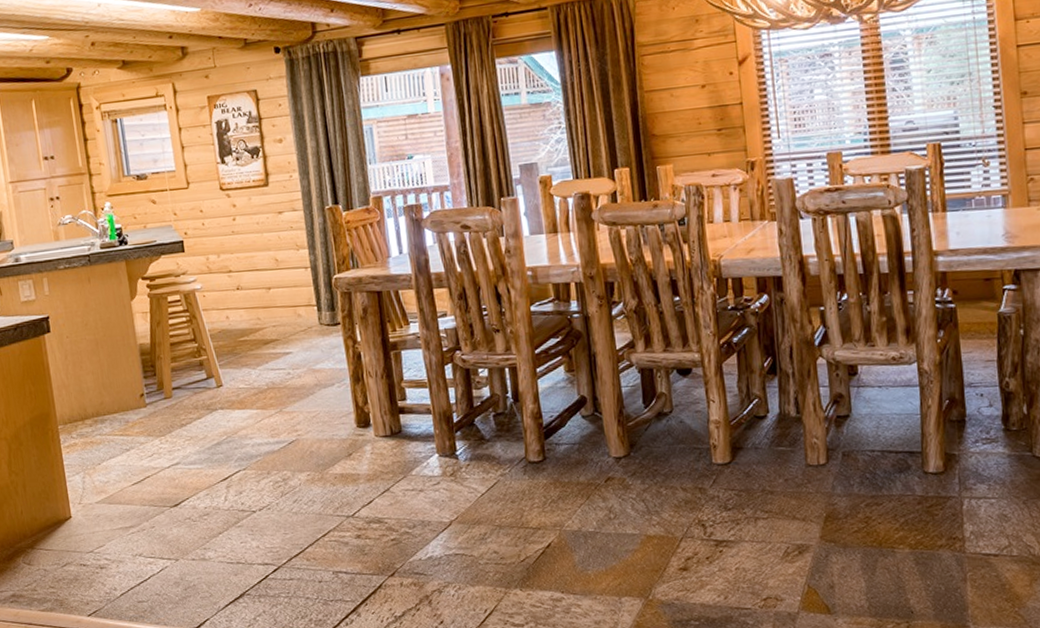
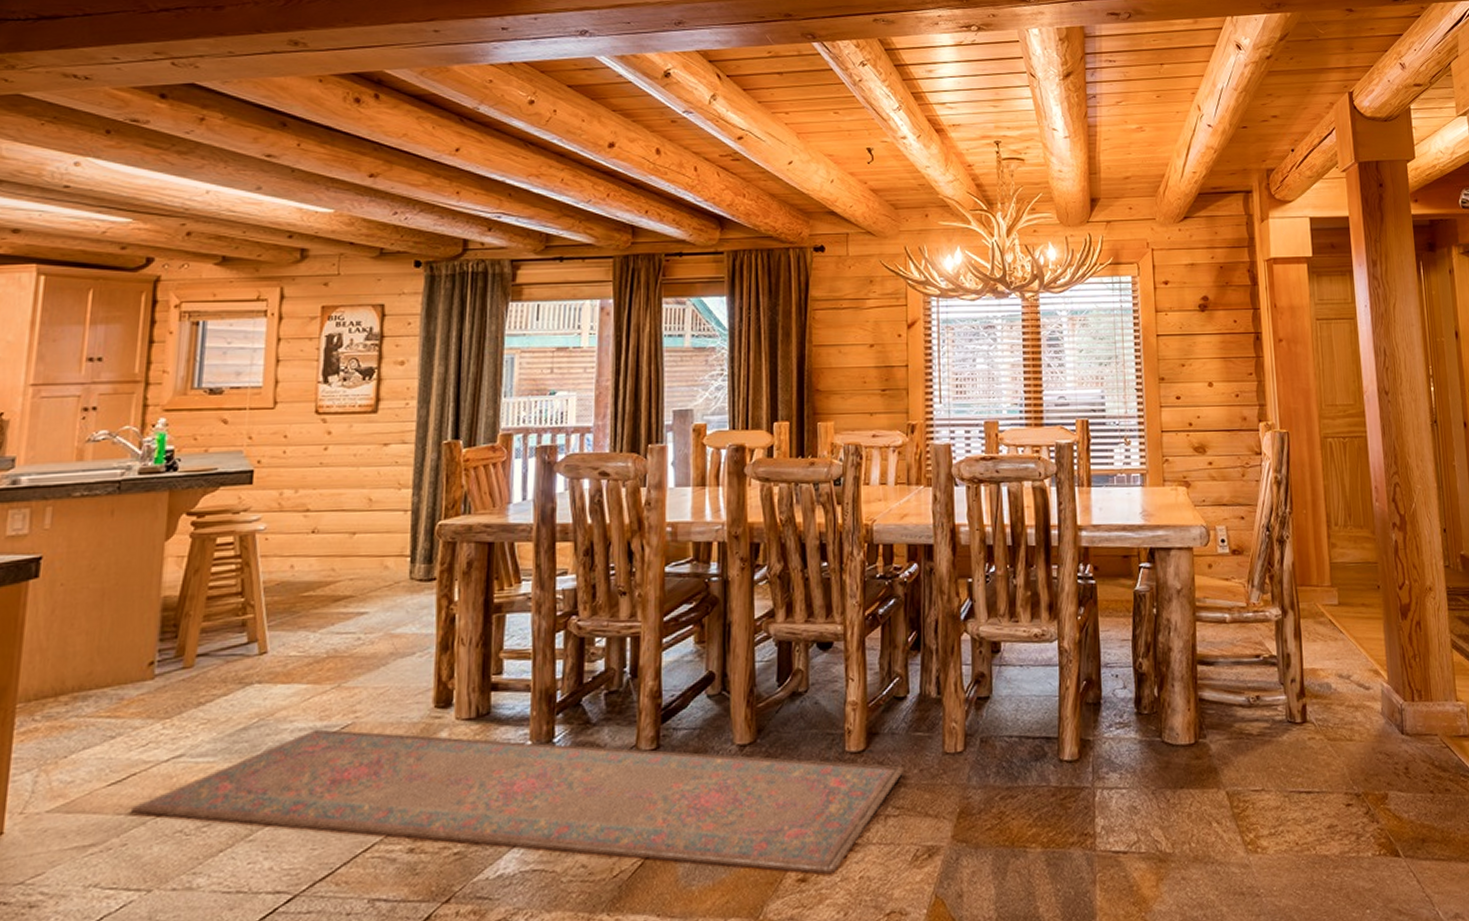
rug: none [152,444,769,565] -> present [131,729,903,874]

